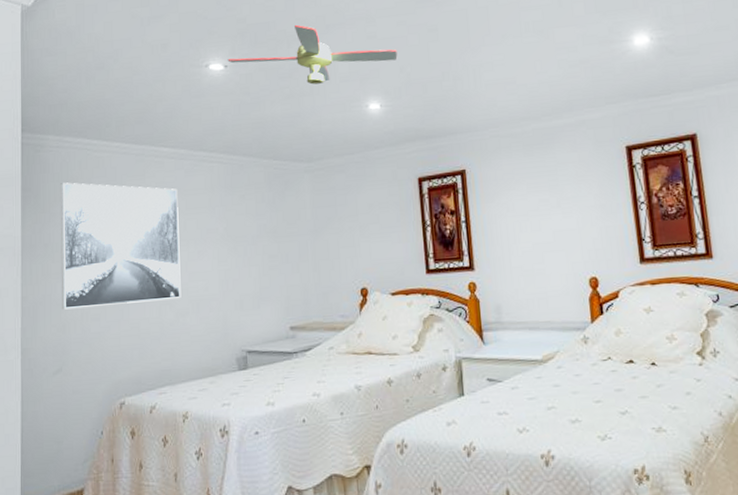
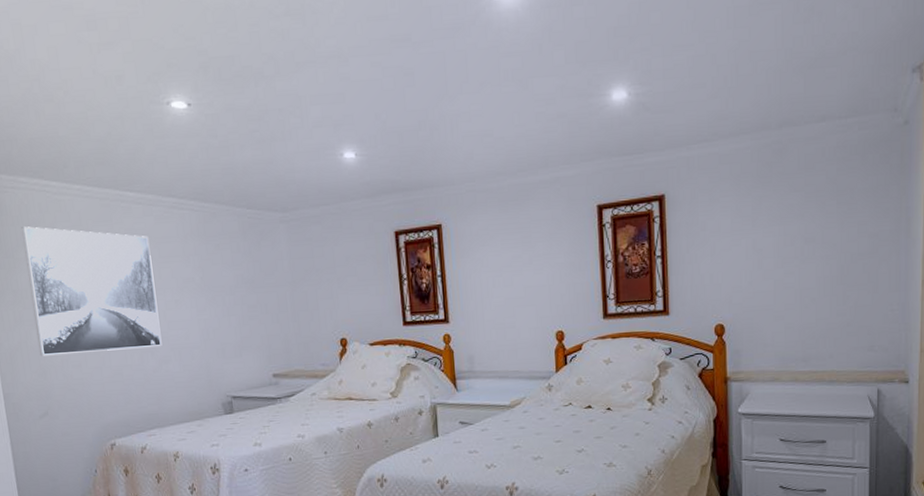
ceiling fan: present [227,24,398,85] -> none [190,60,372,129]

